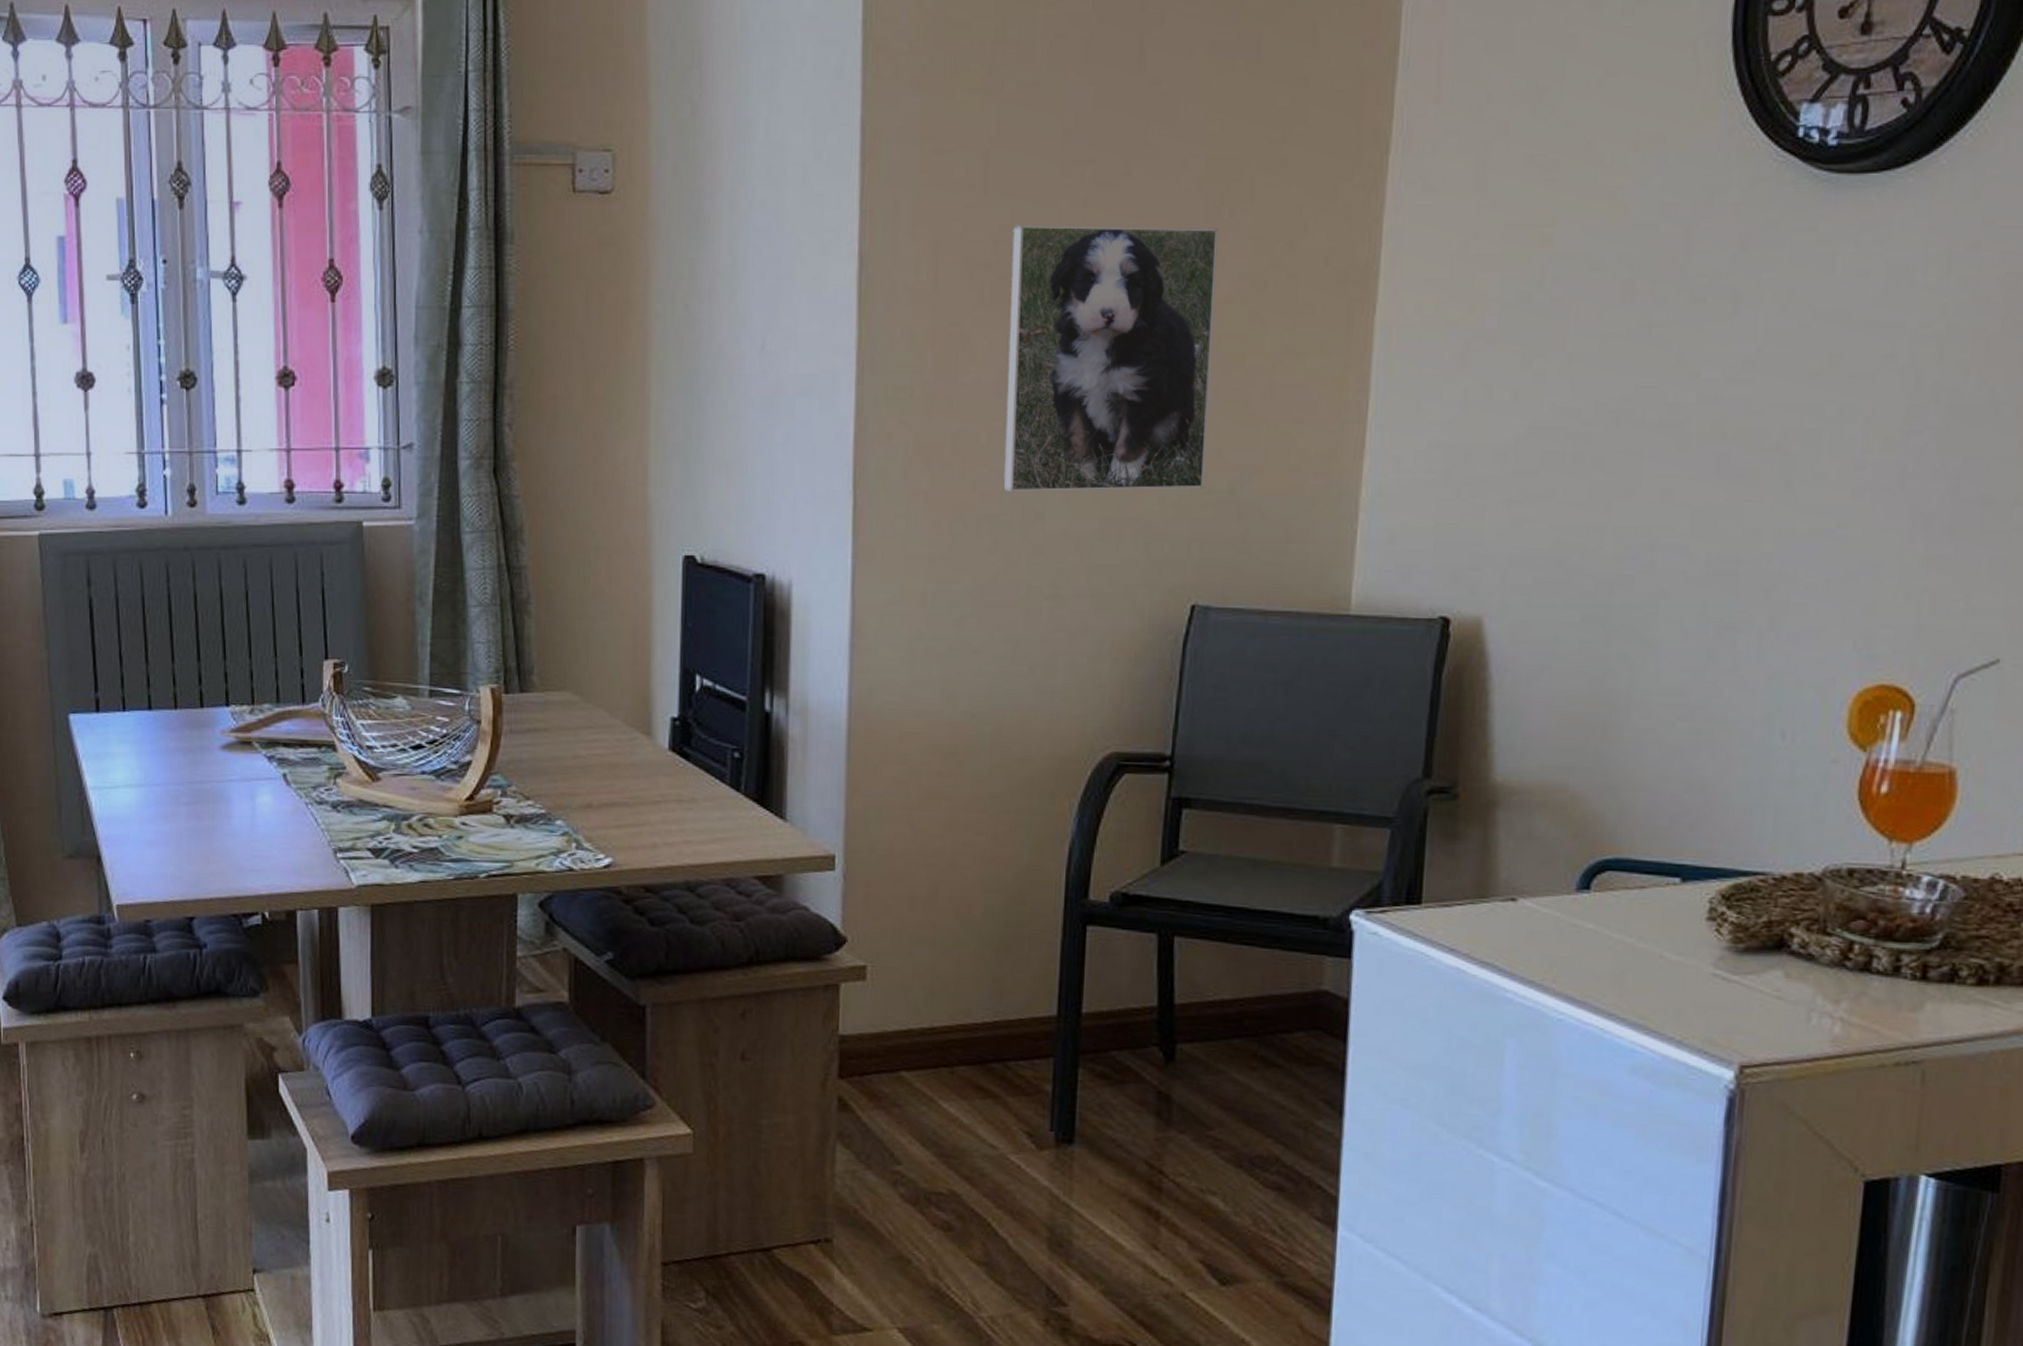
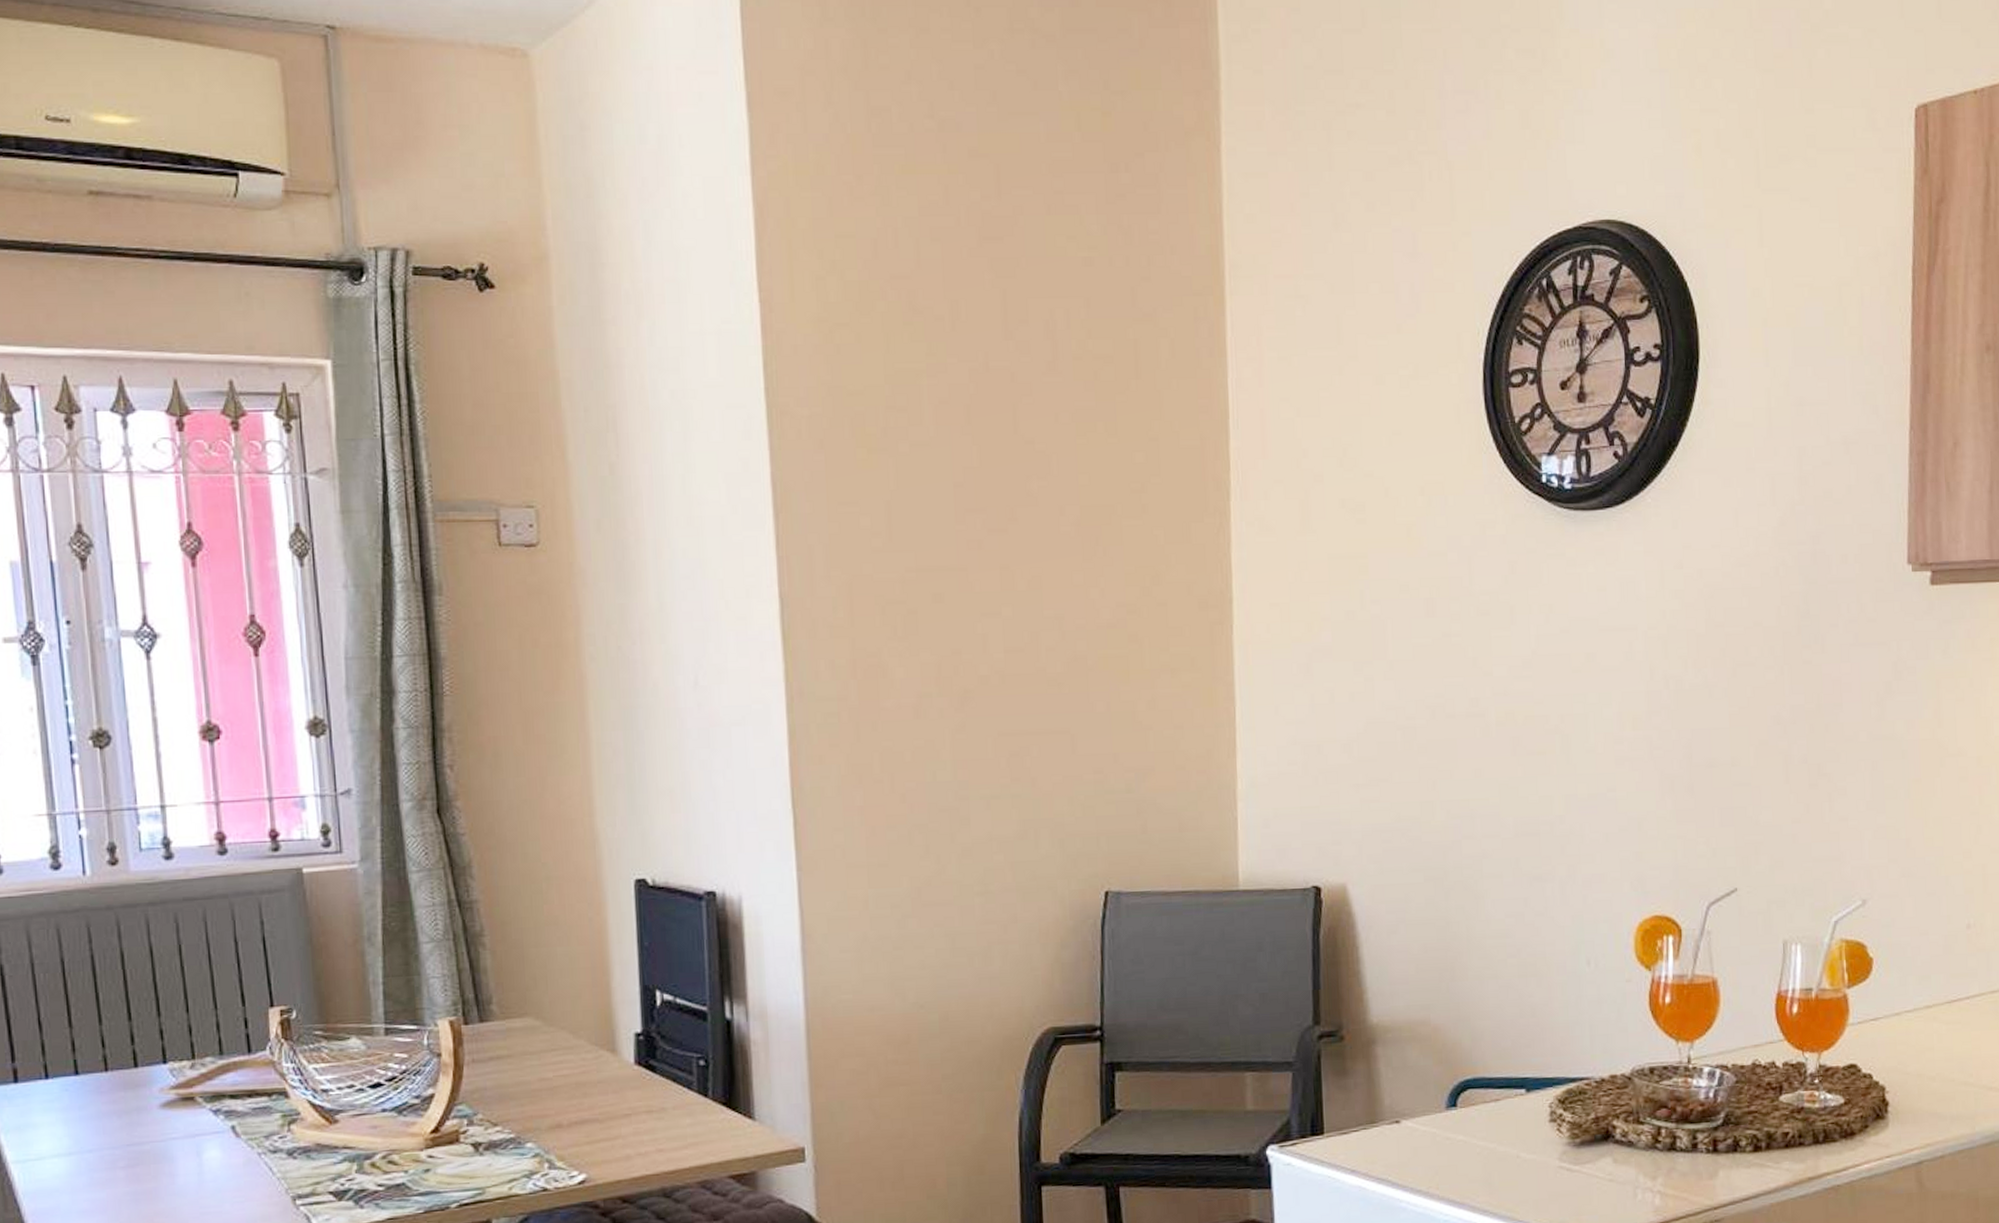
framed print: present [1003,224,1218,492] -> none [917,565,1106,802]

